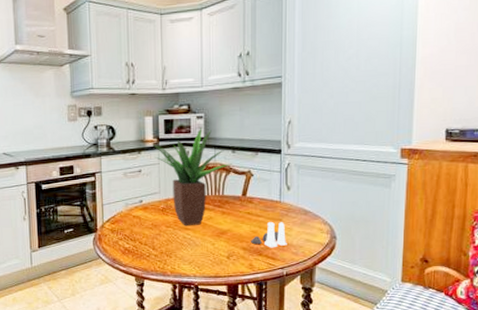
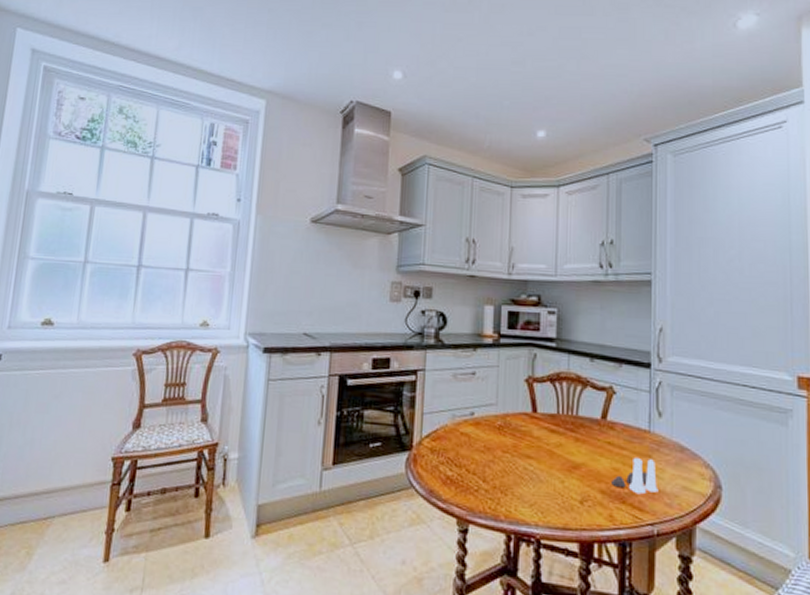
potted plant: present [152,128,232,226] -> none [491,326,589,454]

